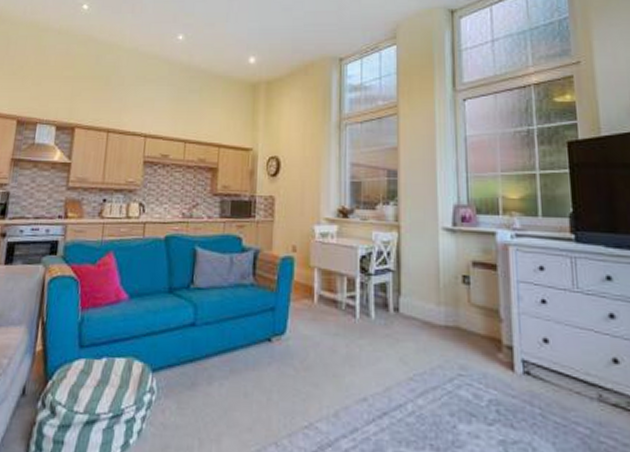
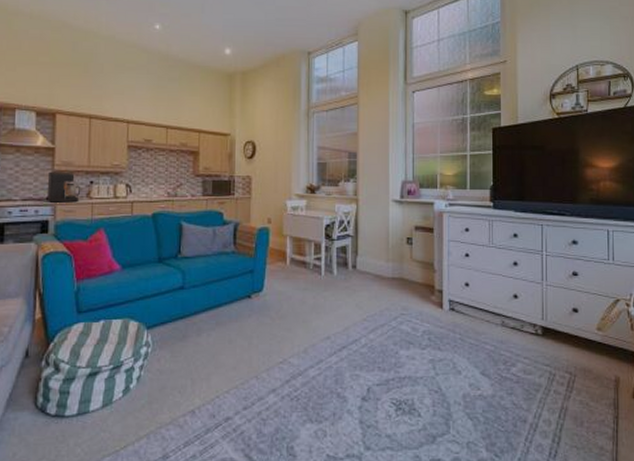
coffee maker: none [58,188,94,222] -> present [46,171,81,203]

